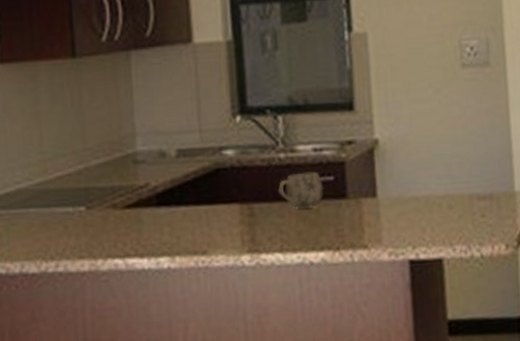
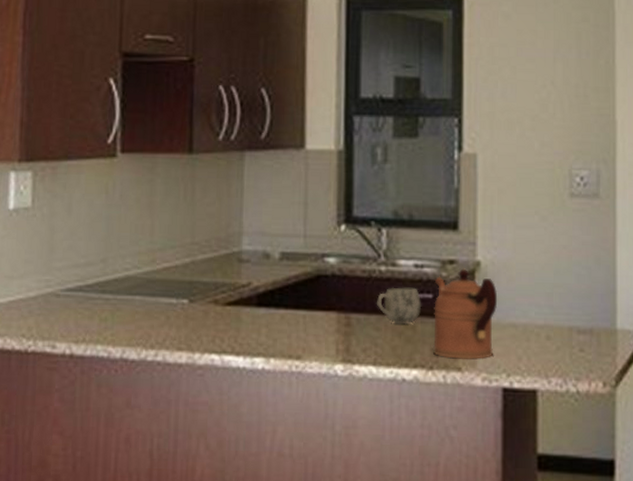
coffeepot: none [334,148,398,238] -> present [432,268,498,360]

